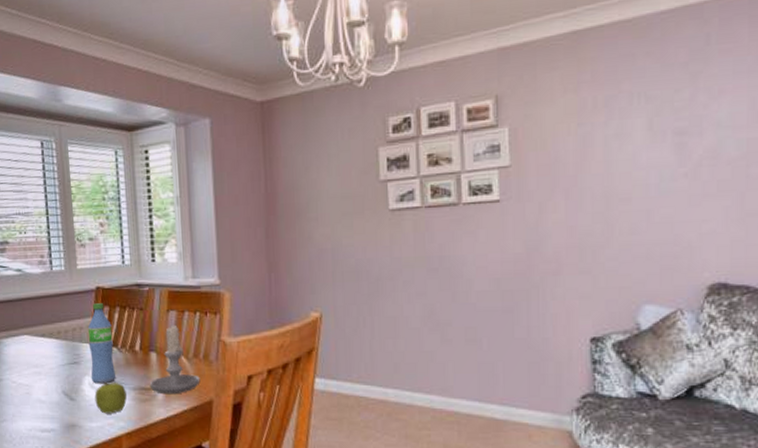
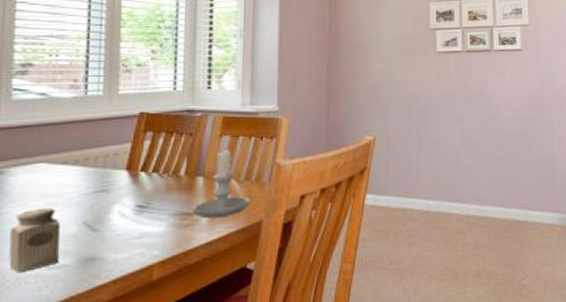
salt shaker: none [10,376,49,433] -> present [9,207,61,273]
water bottle: present [87,303,115,384] -> none [122,128,154,212]
fruit: present [94,381,127,414] -> none [124,209,164,243]

